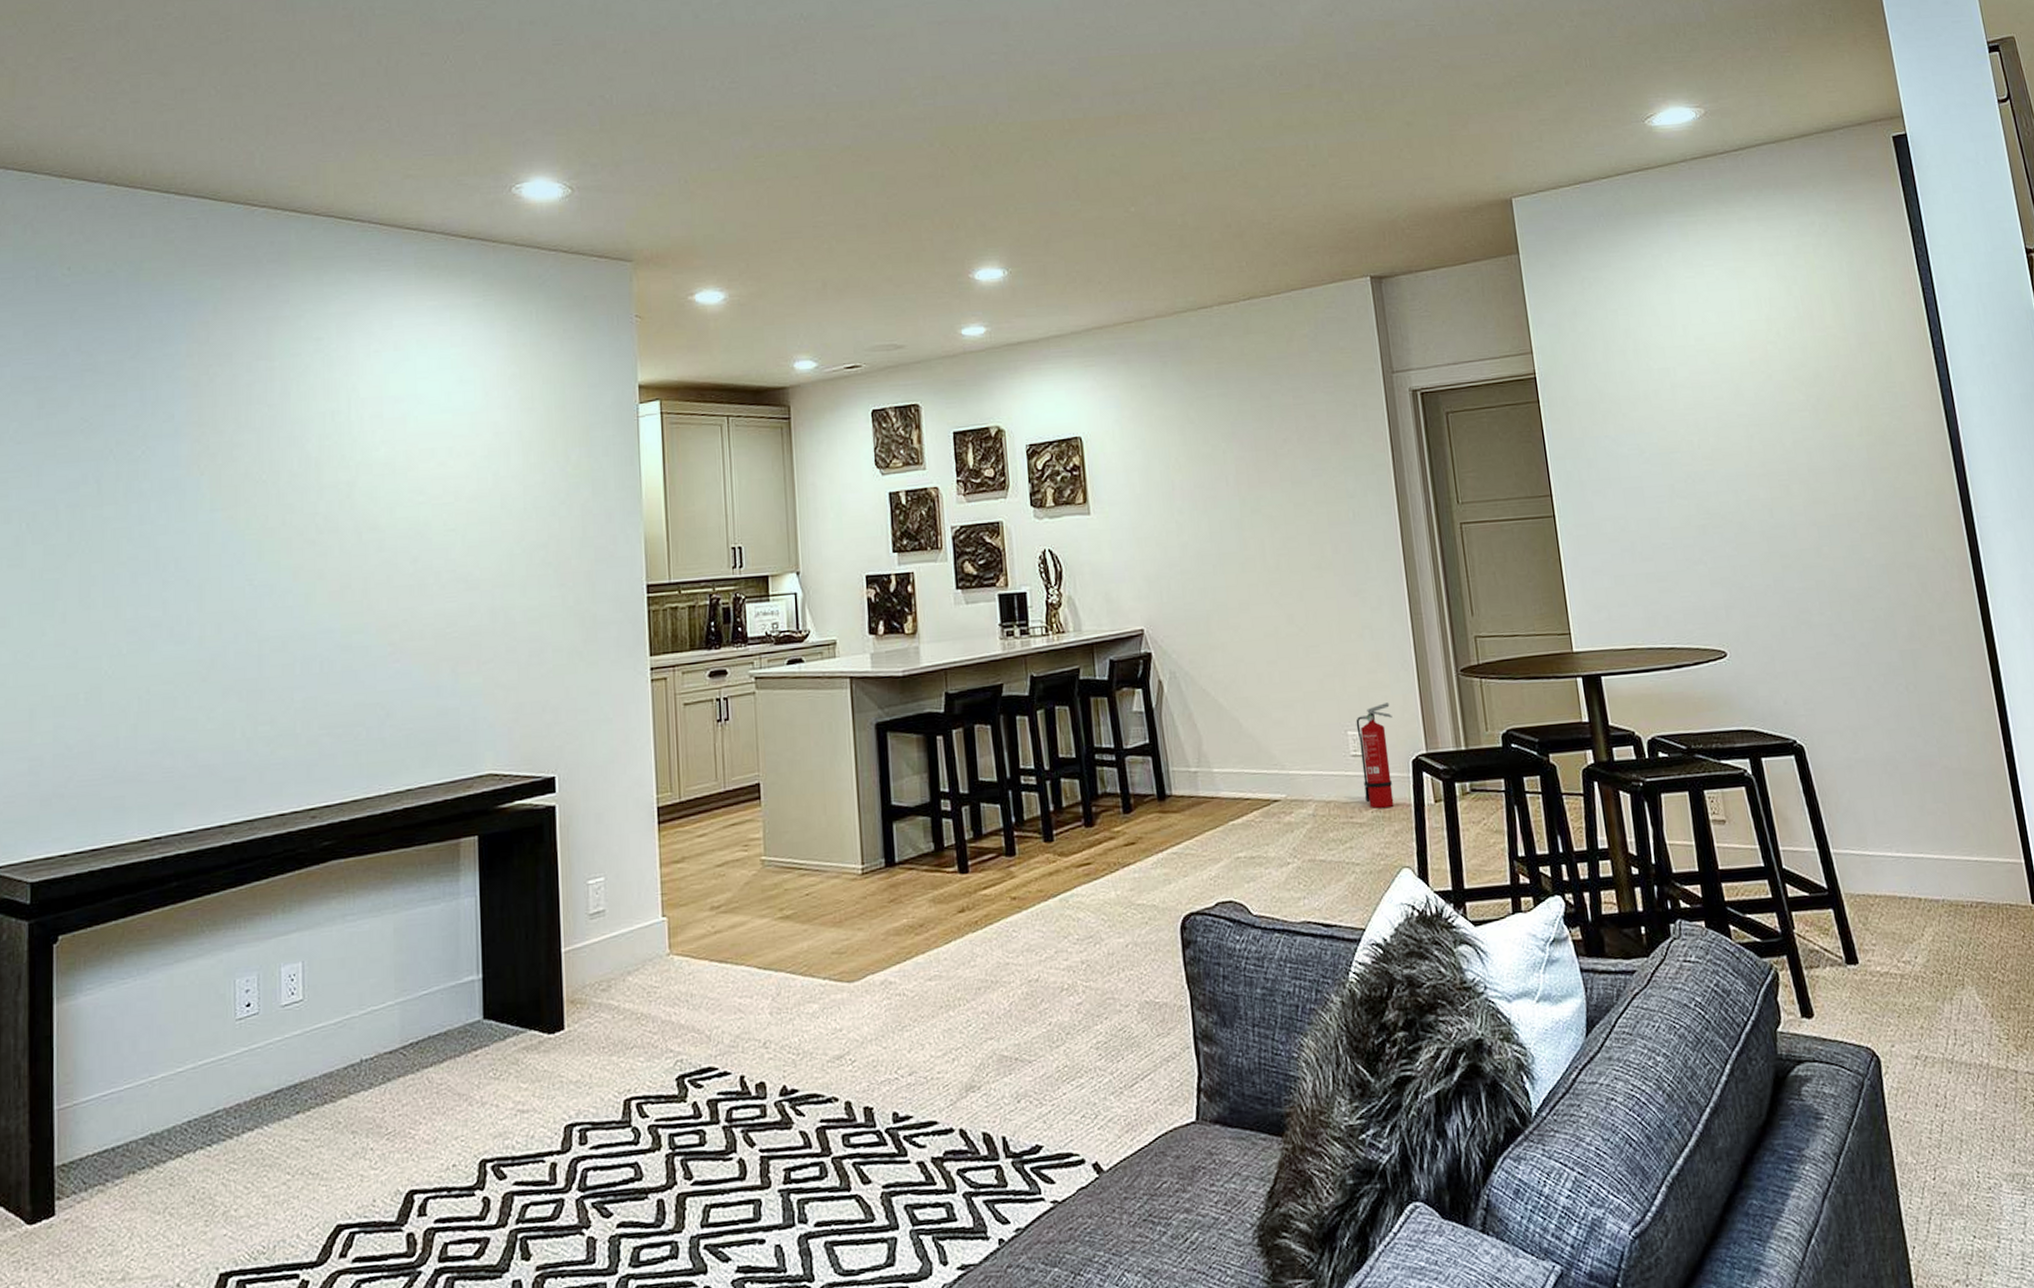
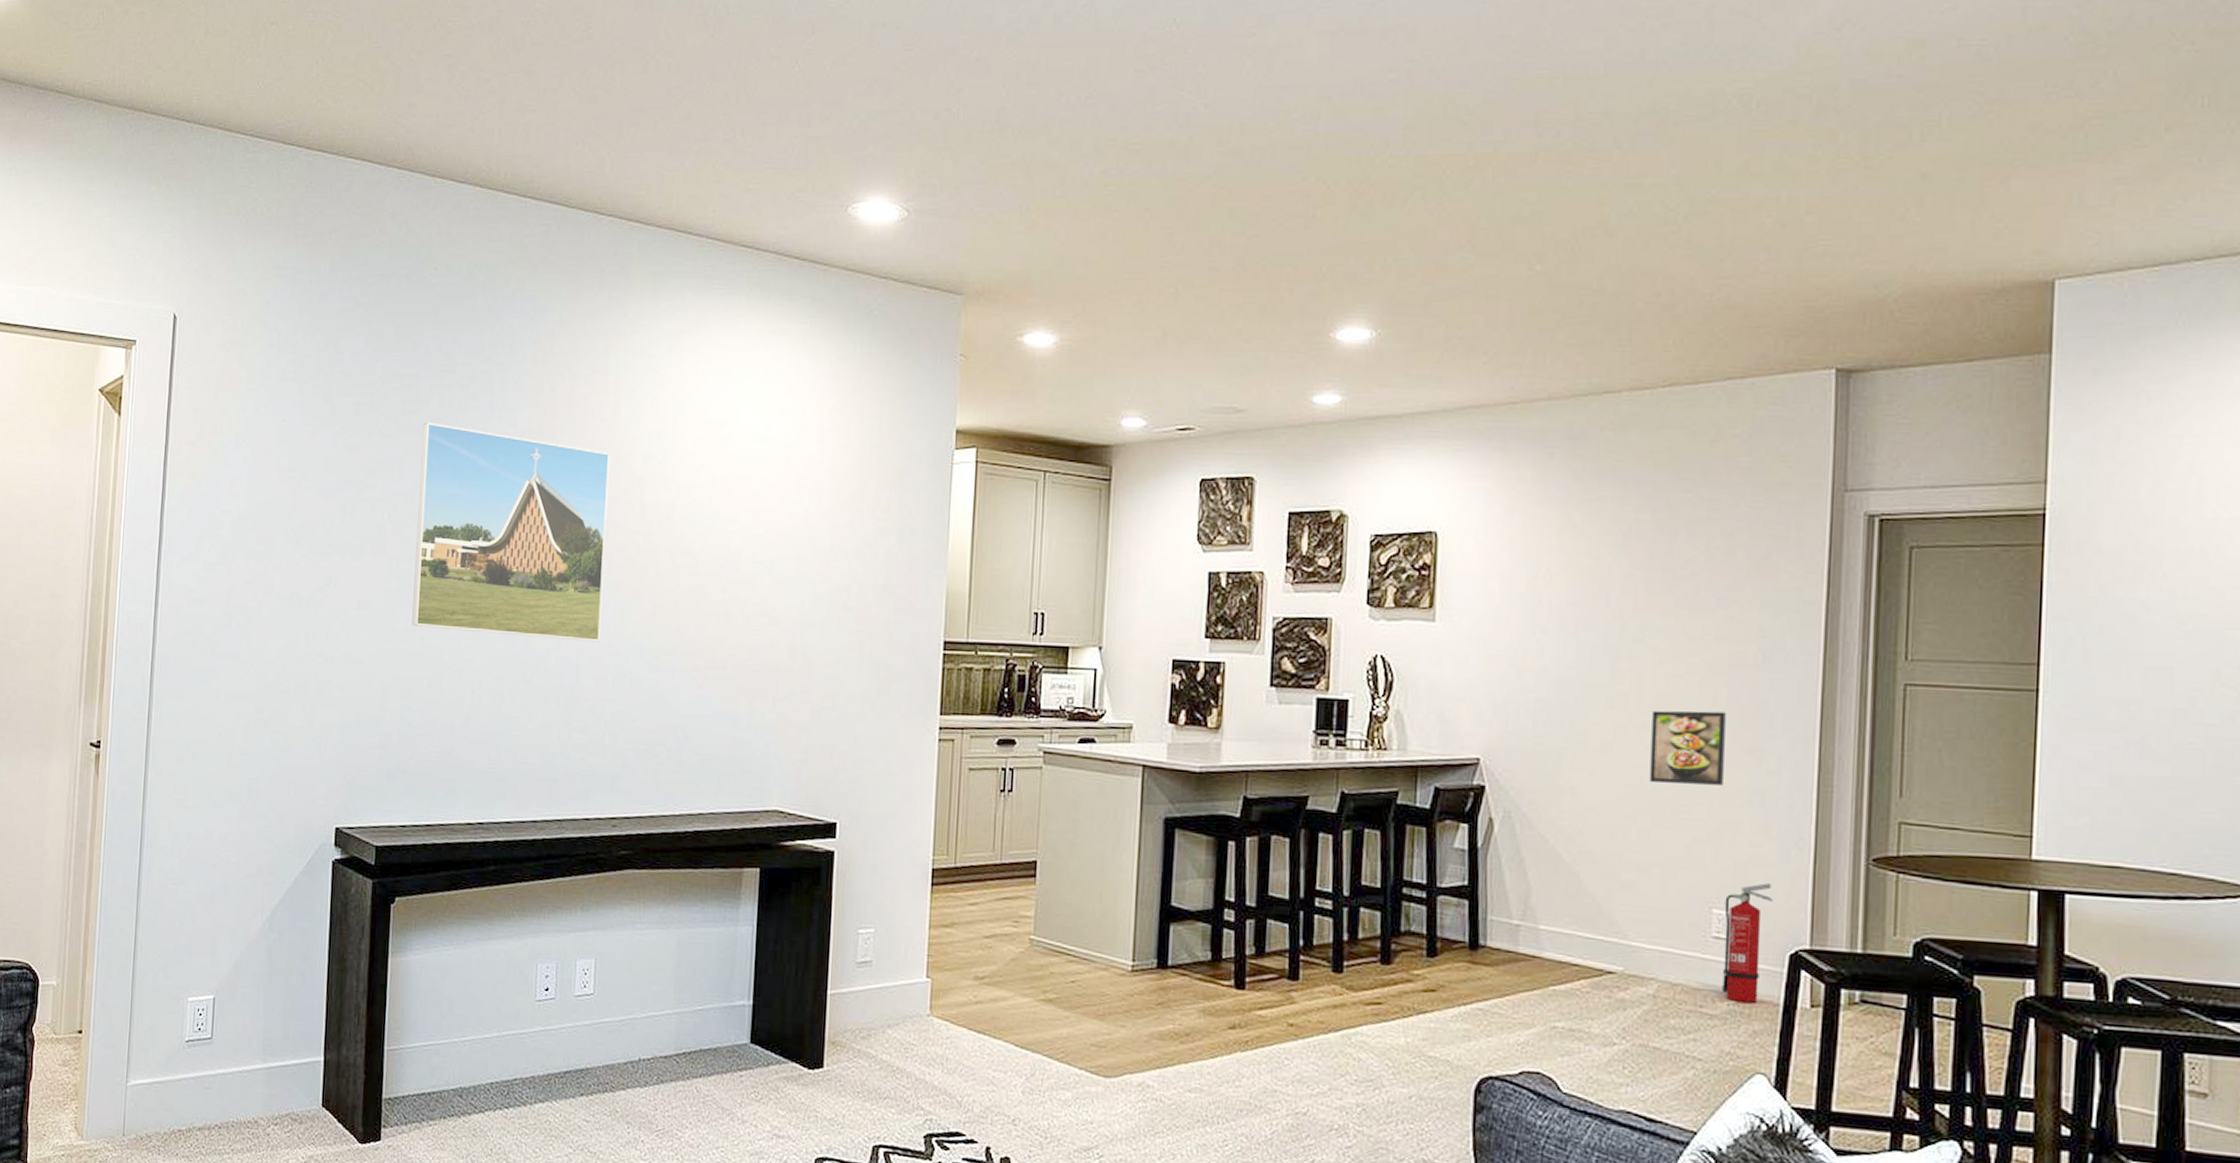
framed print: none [62,424,283,638] -> present [412,422,610,642]
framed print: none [1276,563,1339,631] -> present [1649,710,1726,785]

